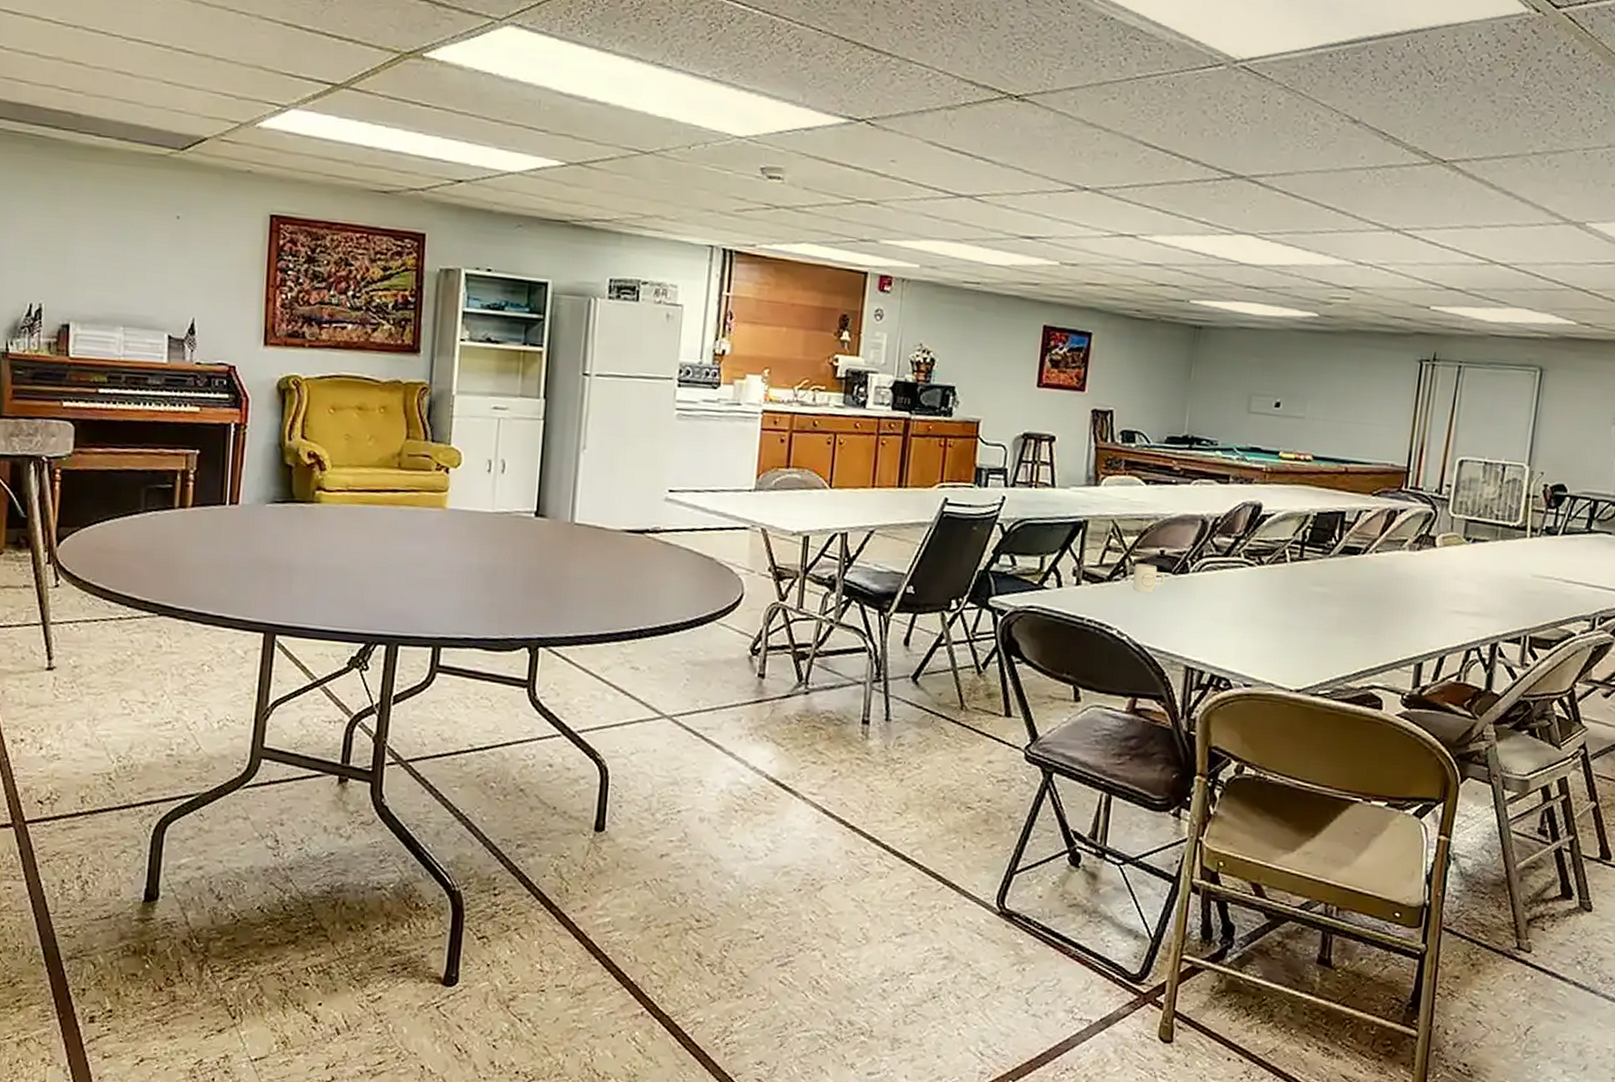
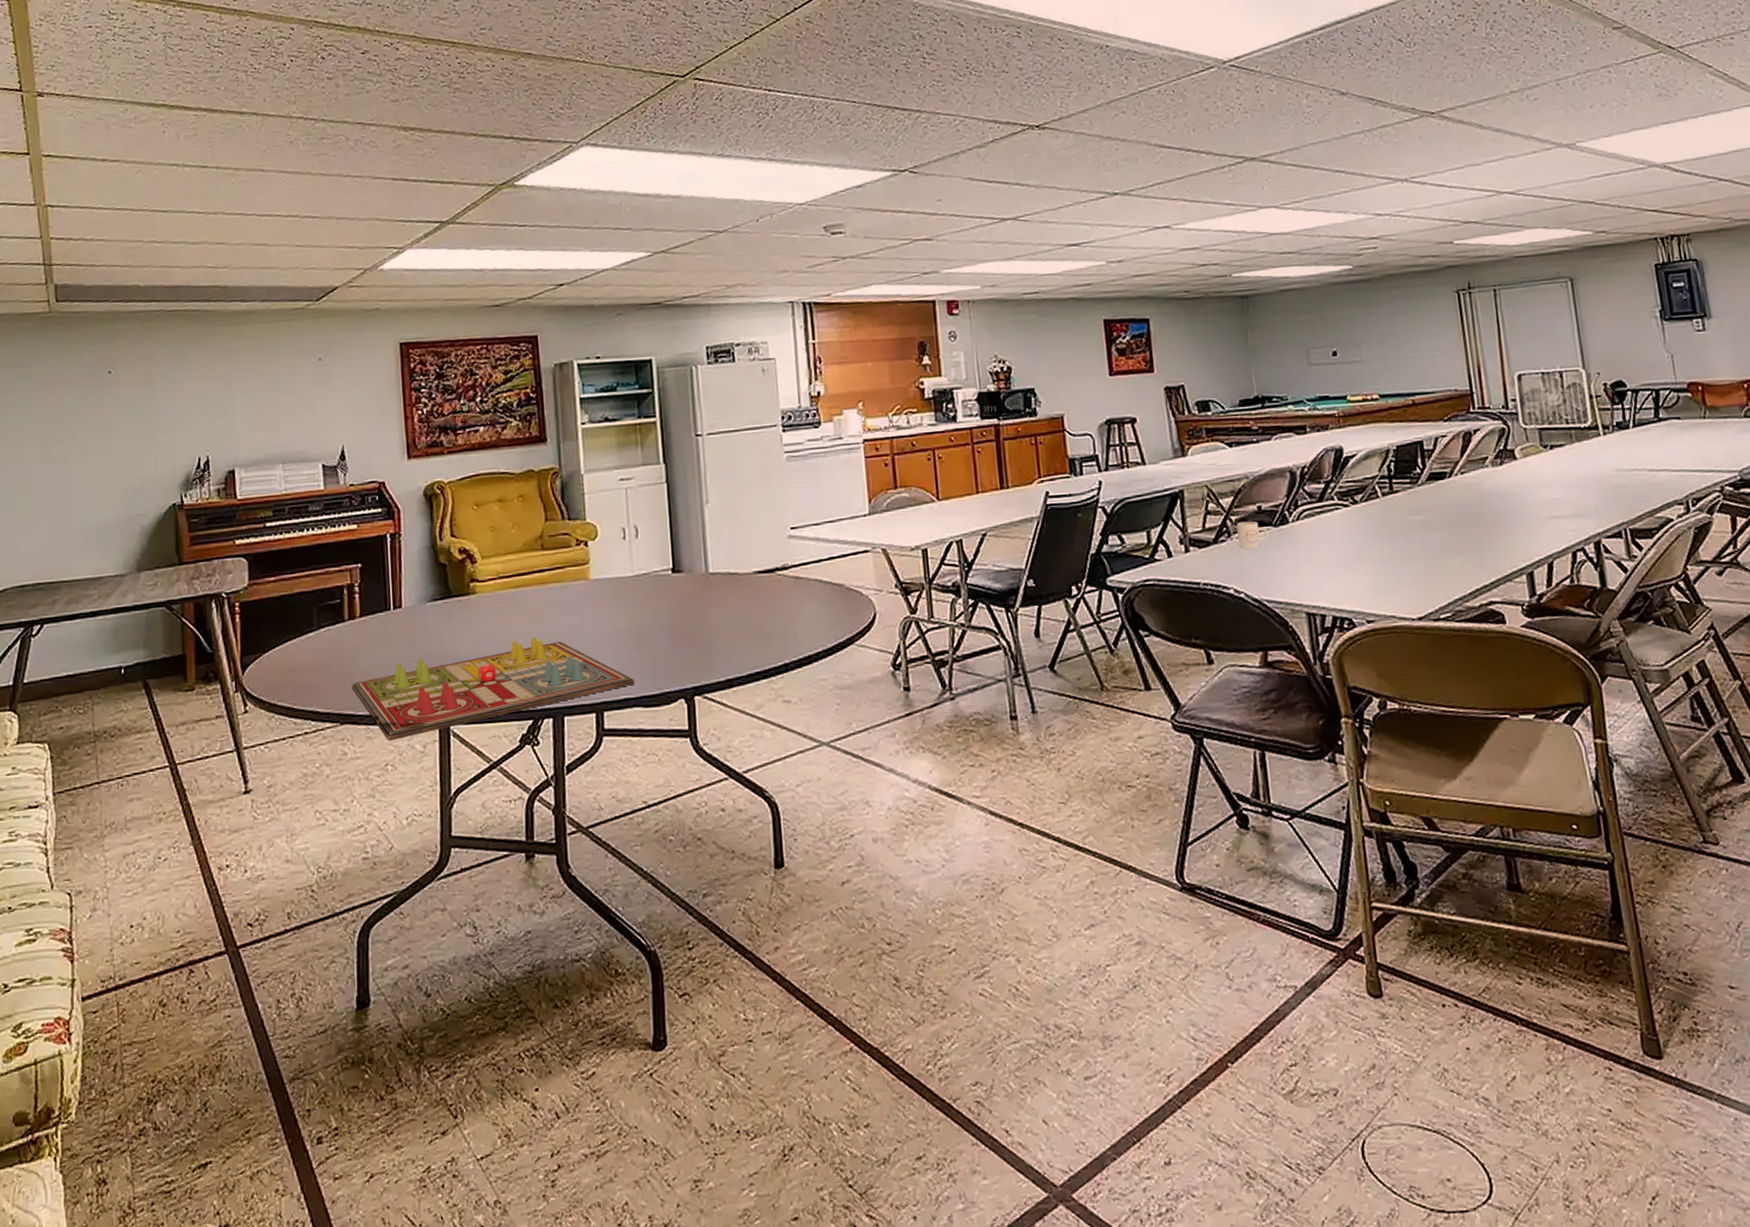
gameboard: none [174,558,478,642] -> present [352,637,635,742]

